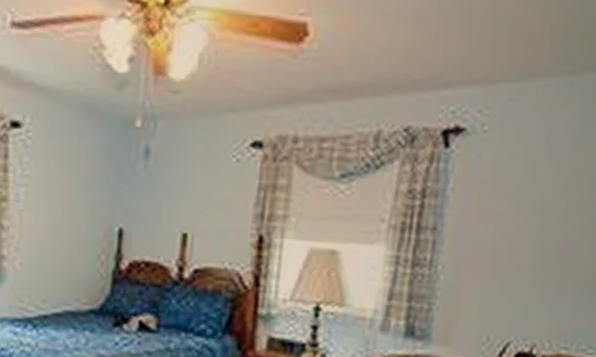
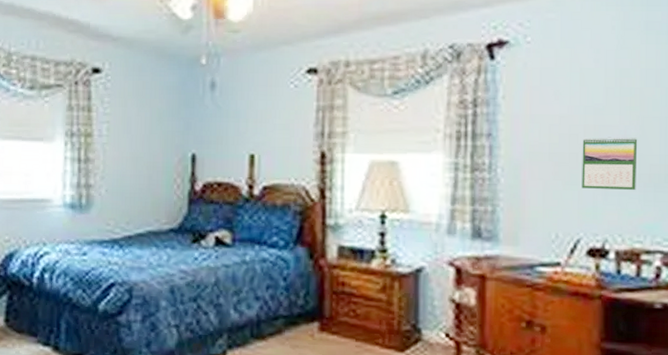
calendar: none [518,239,579,297] -> present [582,137,638,191]

